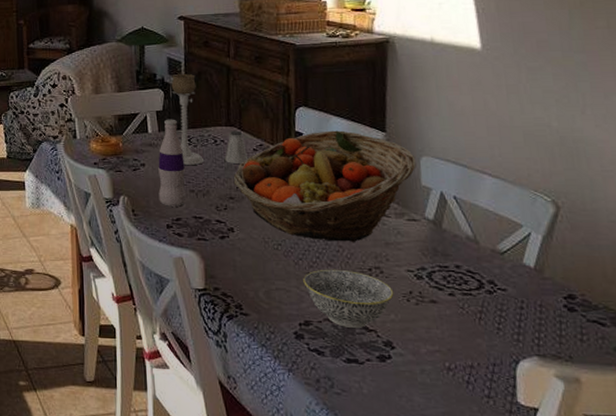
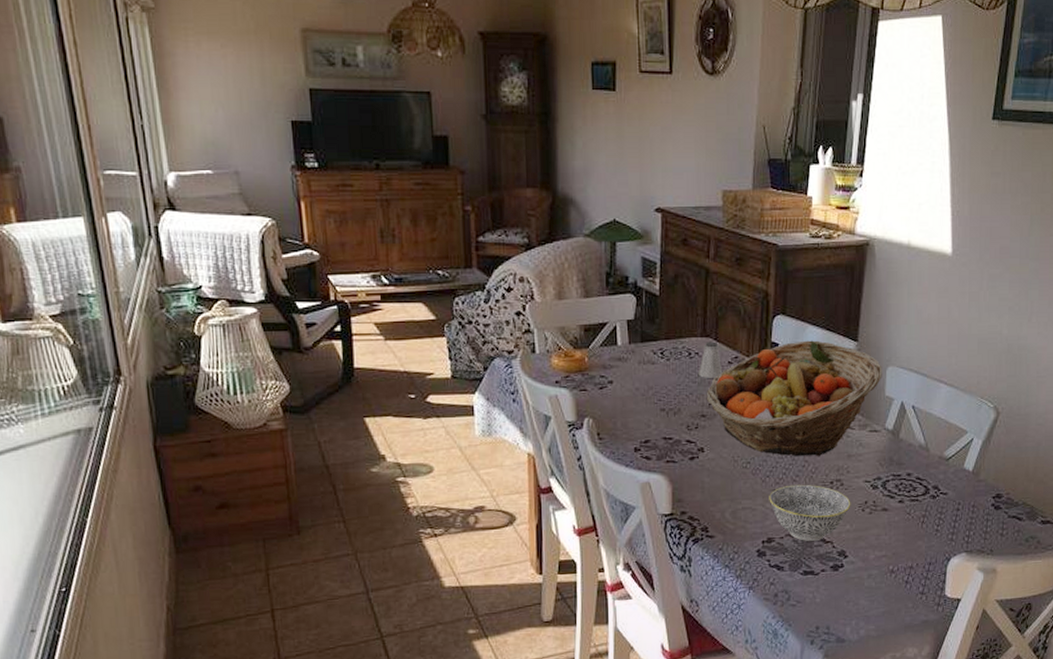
bottle: present [158,119,186,207] -> none [627,329,657,428]
candle holder: present [171,73,205,165] -> none [644,276,677,381]

